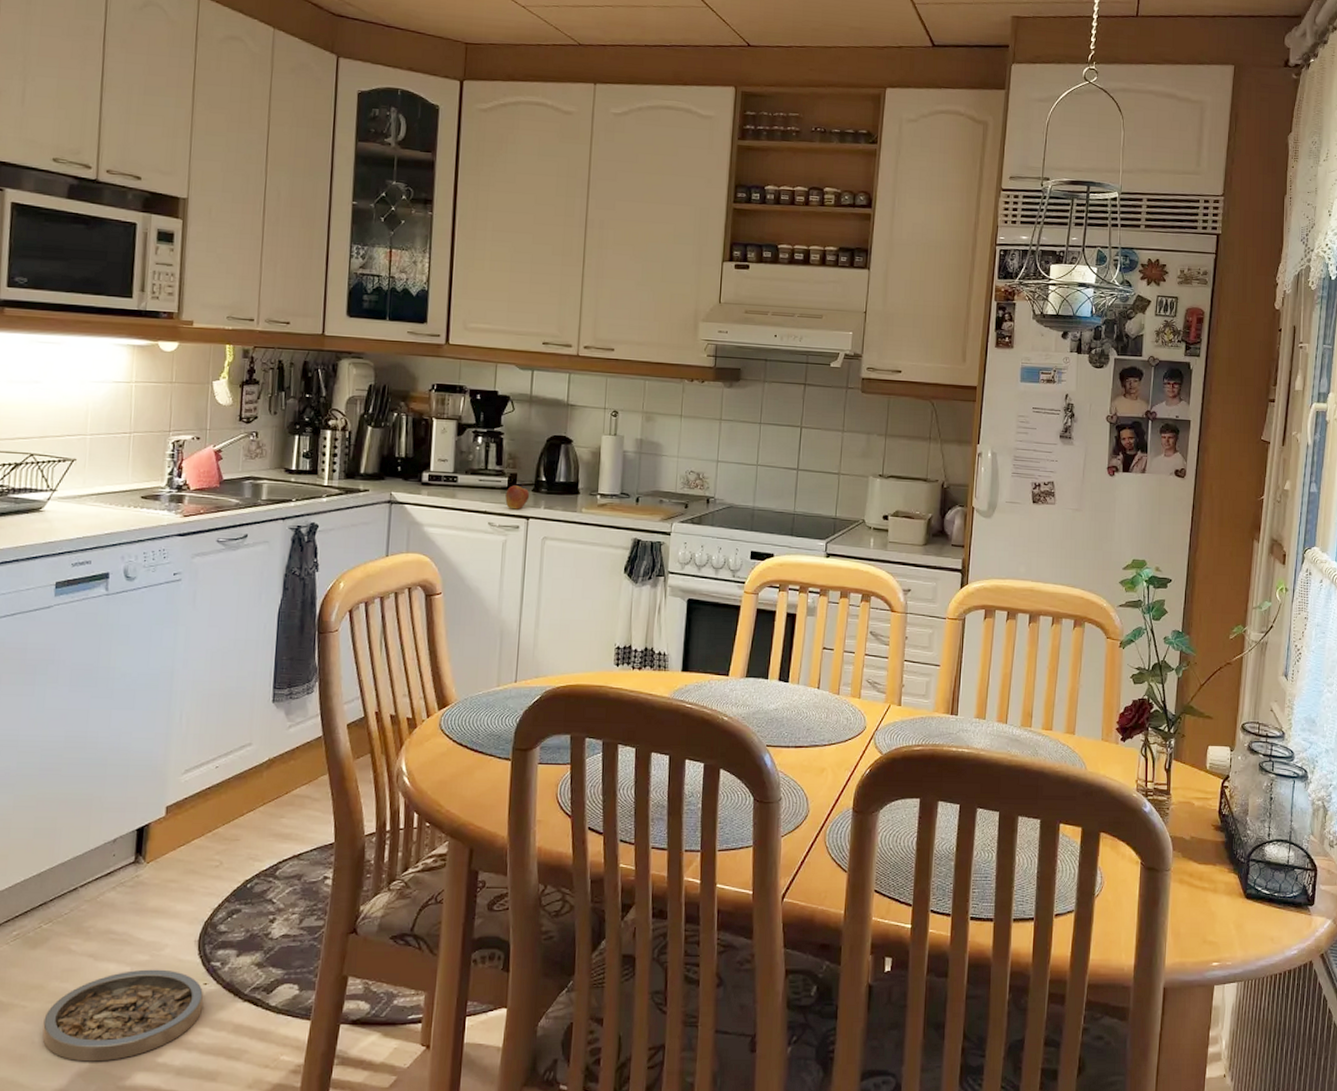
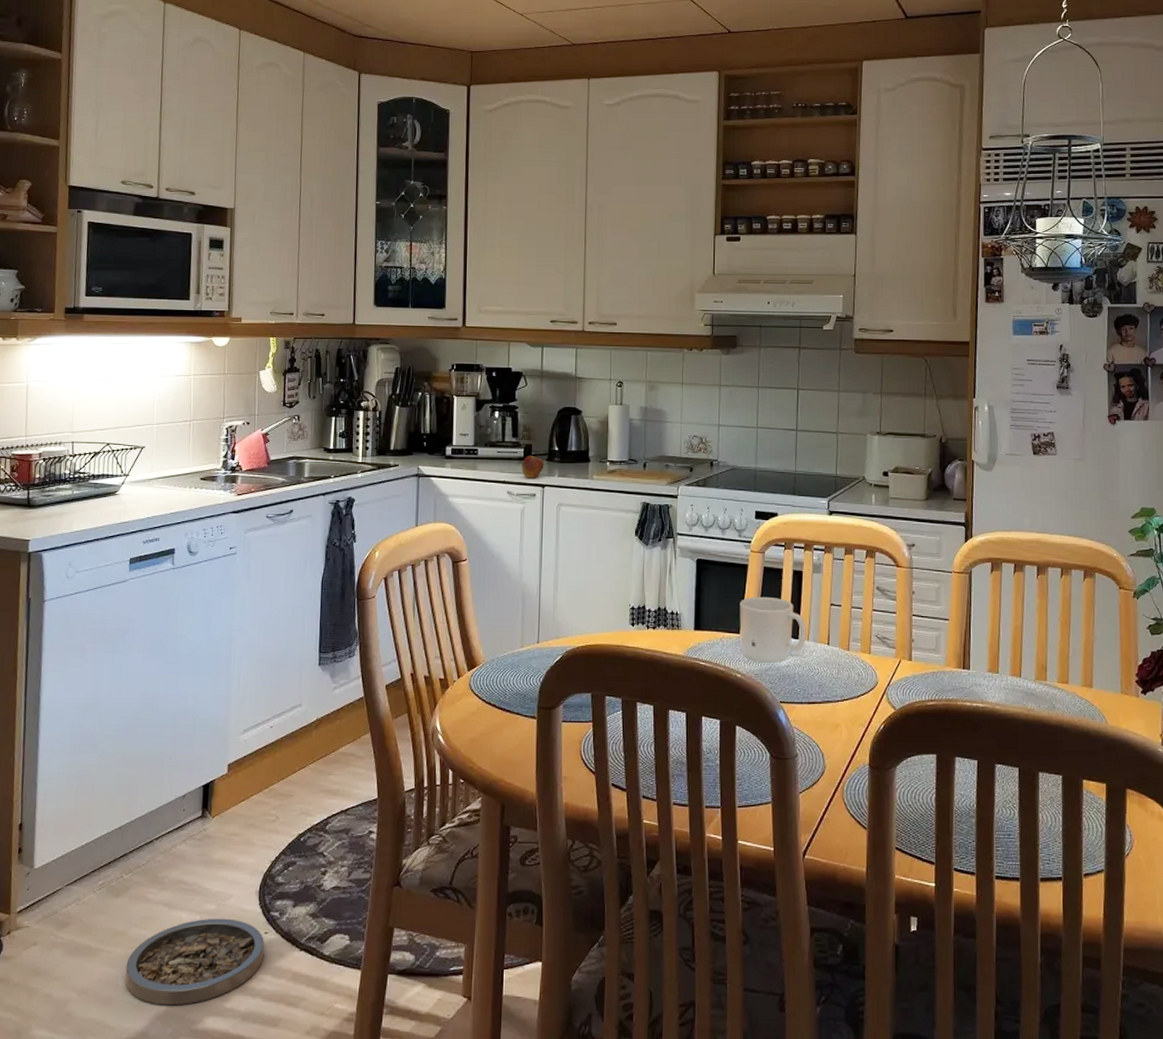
mug: none [728,638,797,707] -> present [739,596,807,664]

